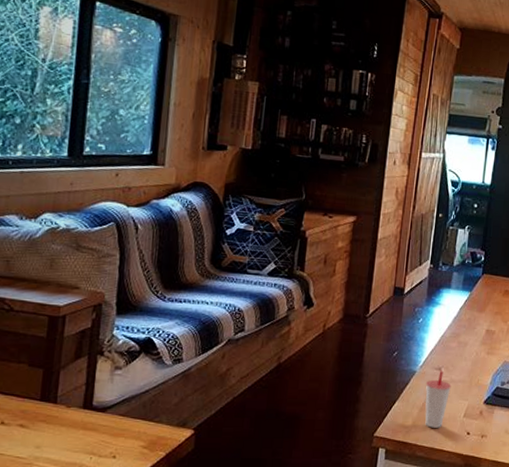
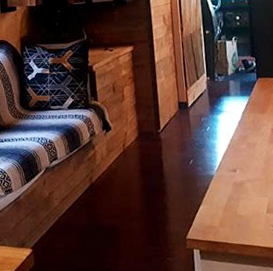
cup: present [425,370,452,428] -> none [224,171,249,226]

